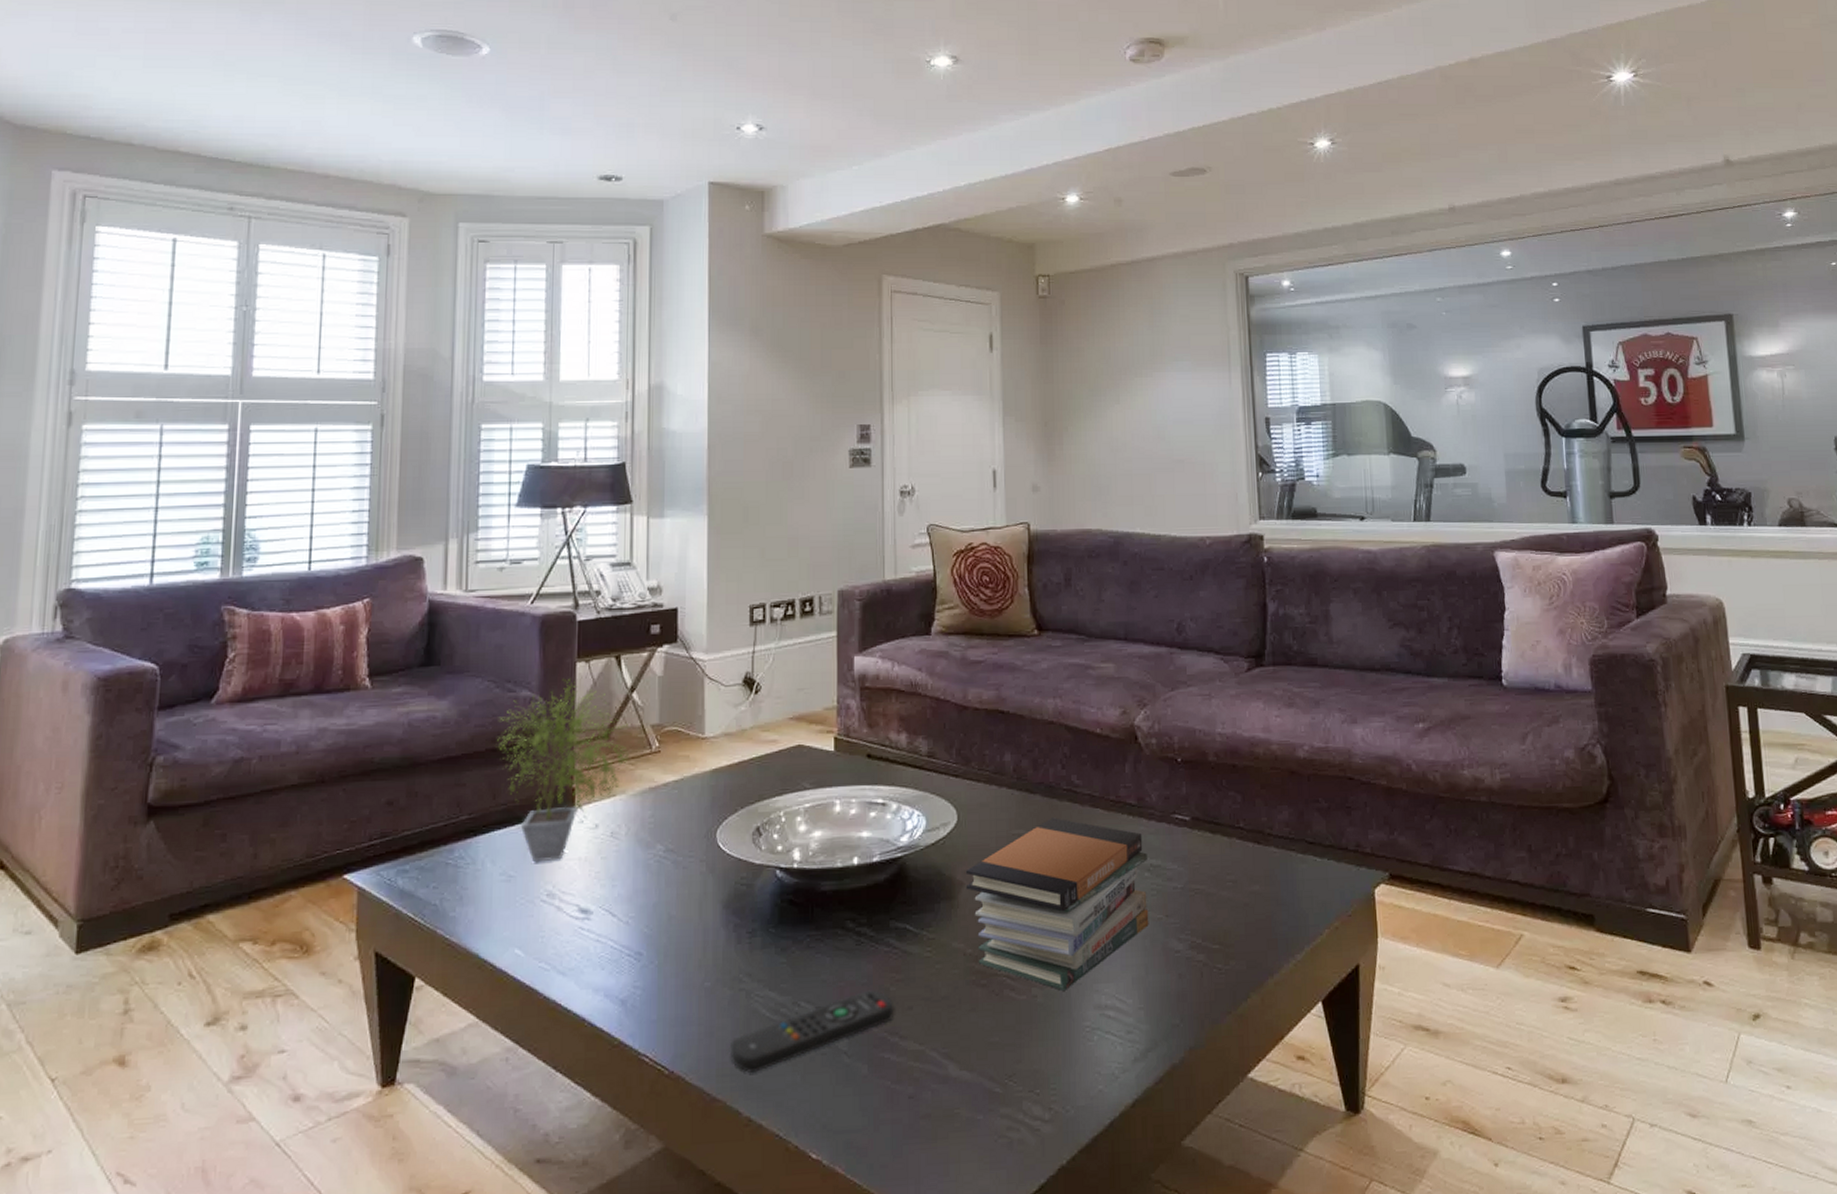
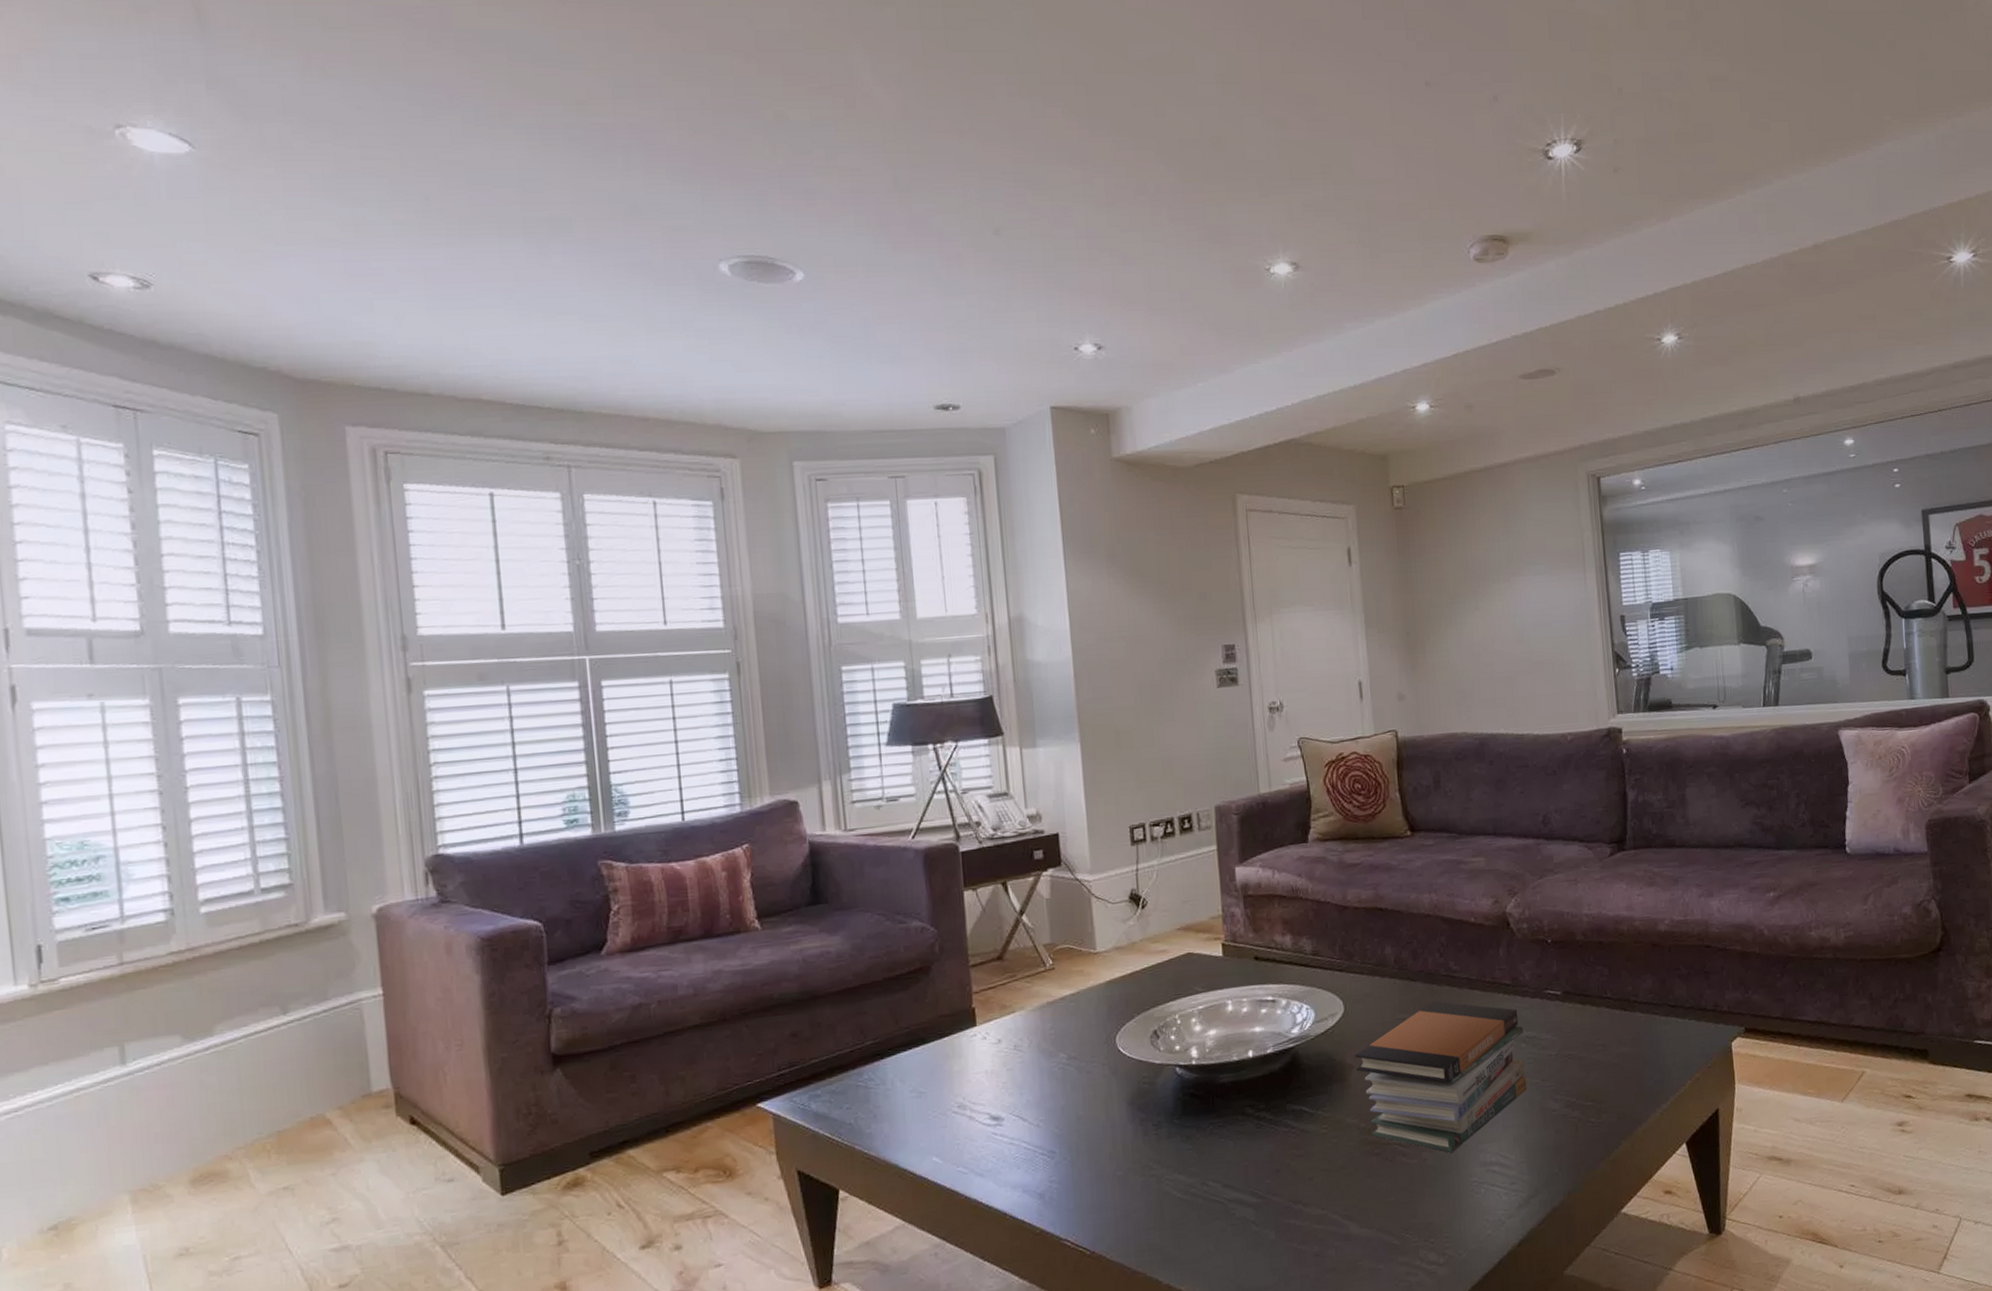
potted plant: present [496,678,630,863] -> none [892,906,1026,1079]
remote control: present [729,990,893,1072] -> none [1144,1166,1296,1247]

